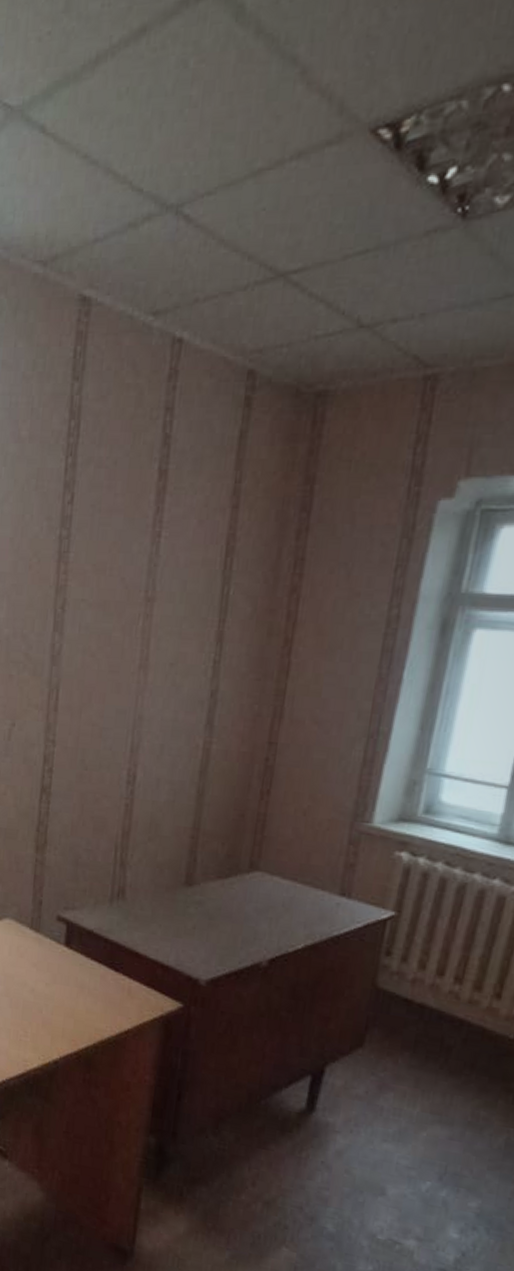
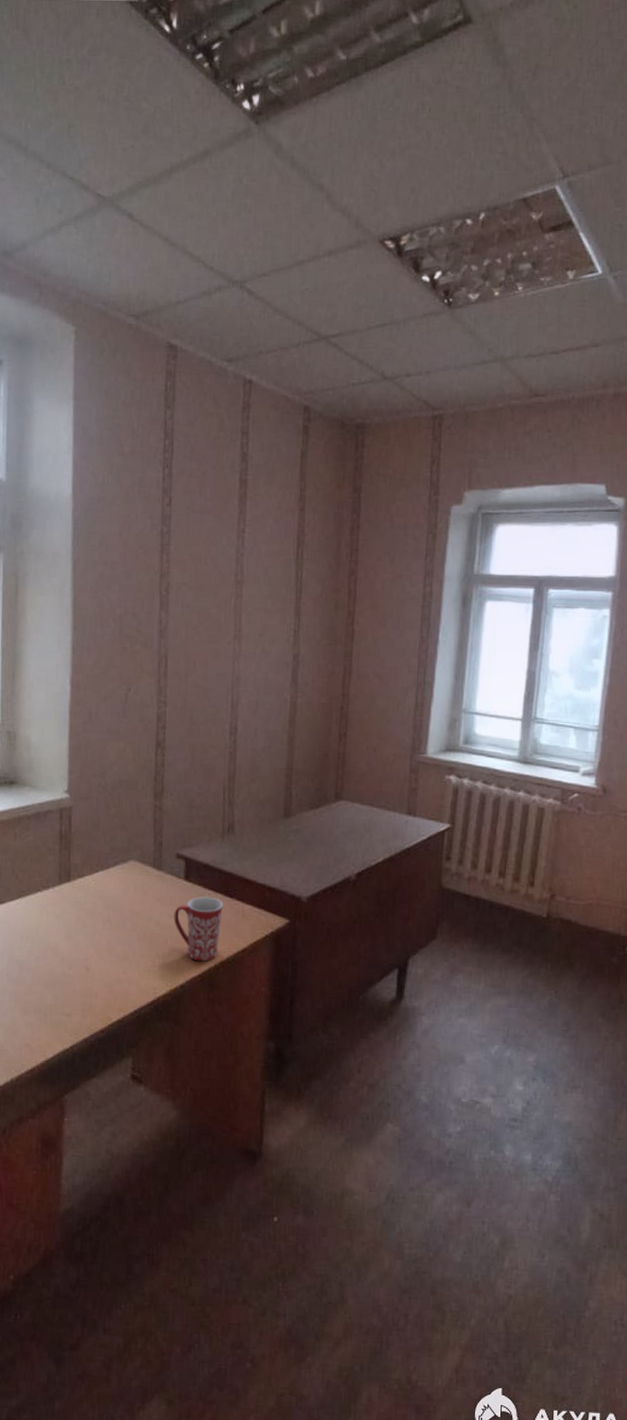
mug: none [50,966,108,1039] -> present [174,896,224,962]

